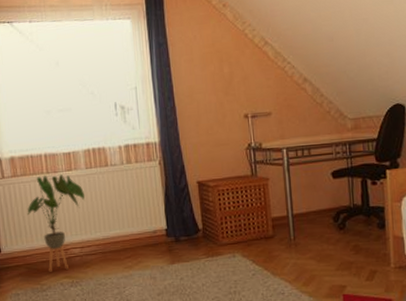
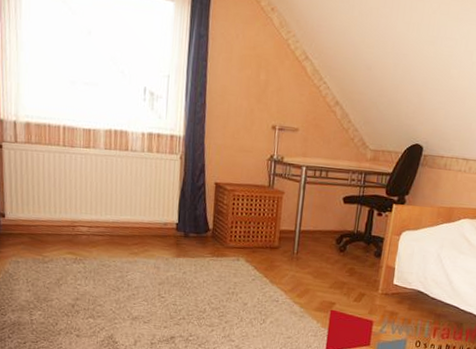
house plant: present [27,175,85,272] -> none [37,148,101,246]

